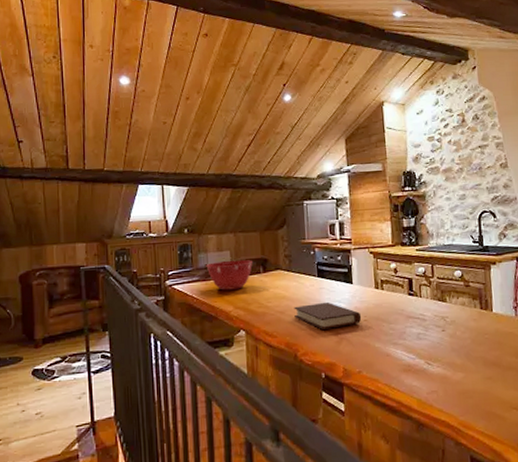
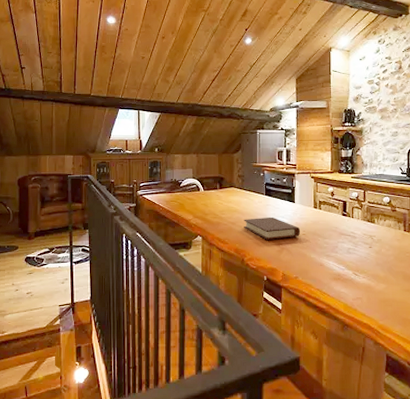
mixing bowl: present [206,260,254,290] -> none [172,177,212,202]

